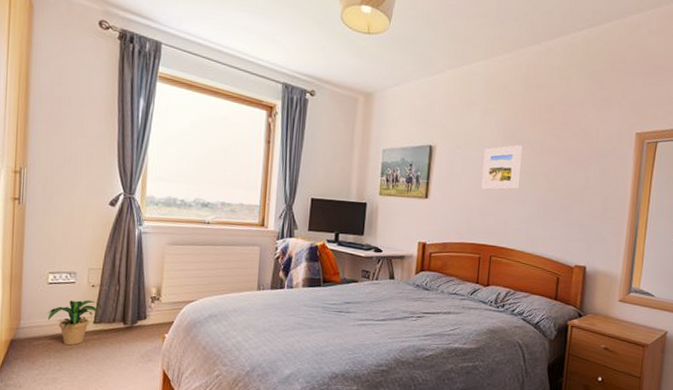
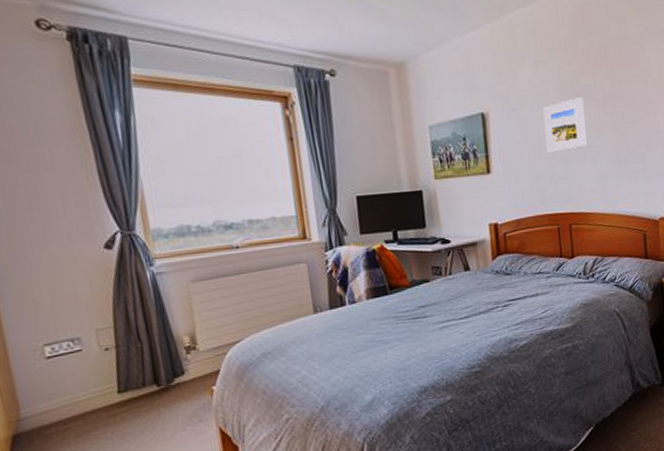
potted plant: present [47,300,101,346] -> none [53,366,124,427]

